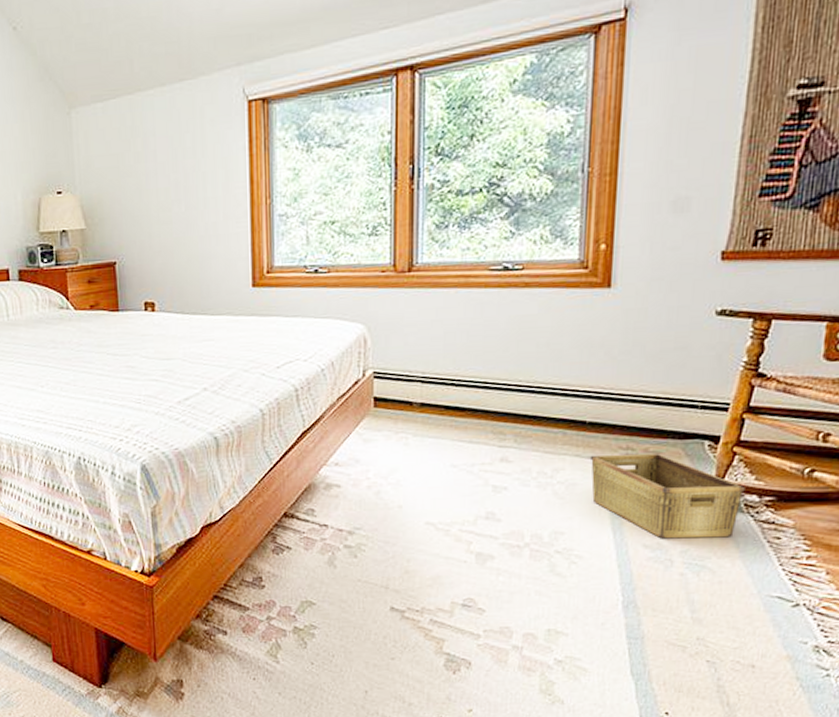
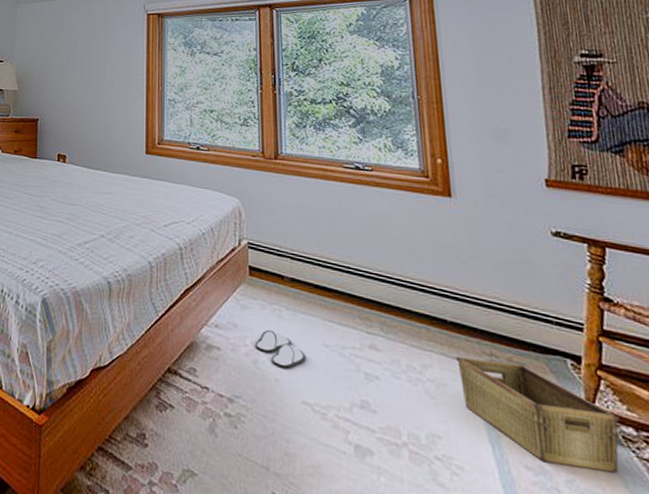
slippers: none [378,459,431,494] -> present [255,329,305,369]

